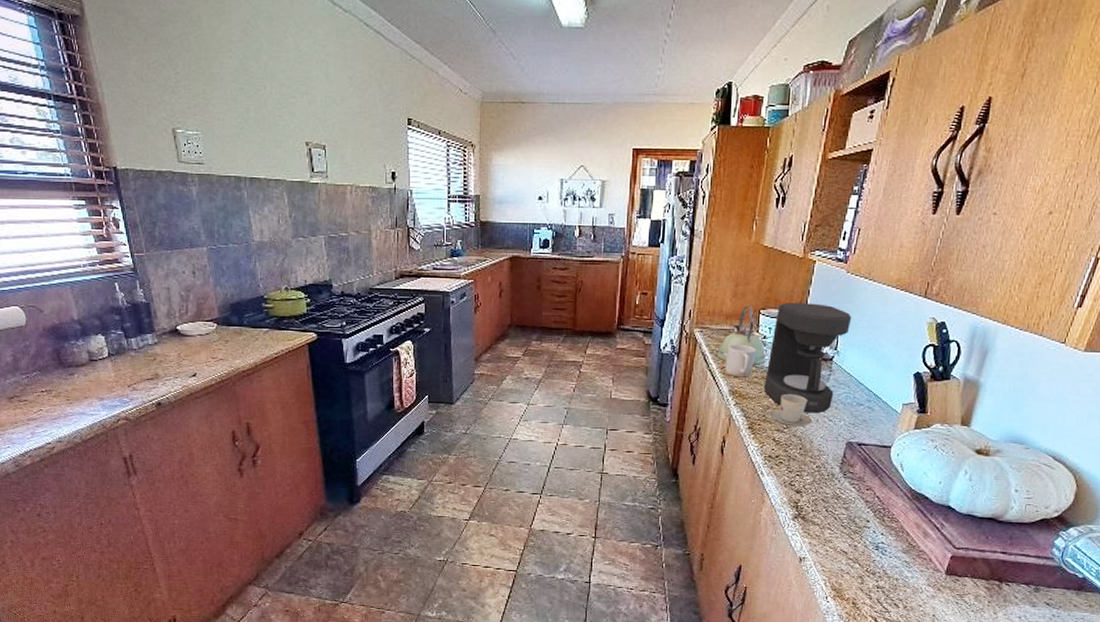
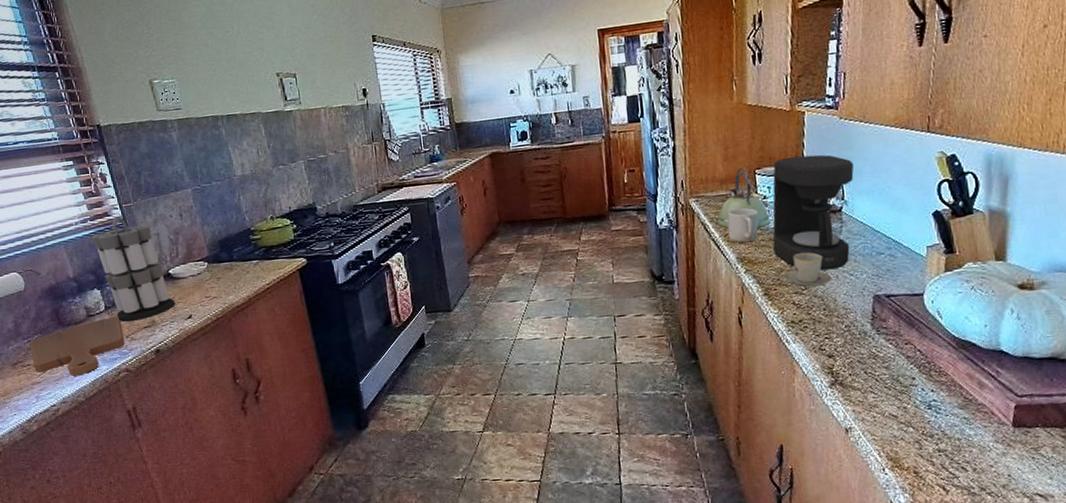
cutting board: none [27,364,125,418] -> present [29,316,124,376]
spice rack: none [99,266,180,371] -> present [91,218,175,322]

